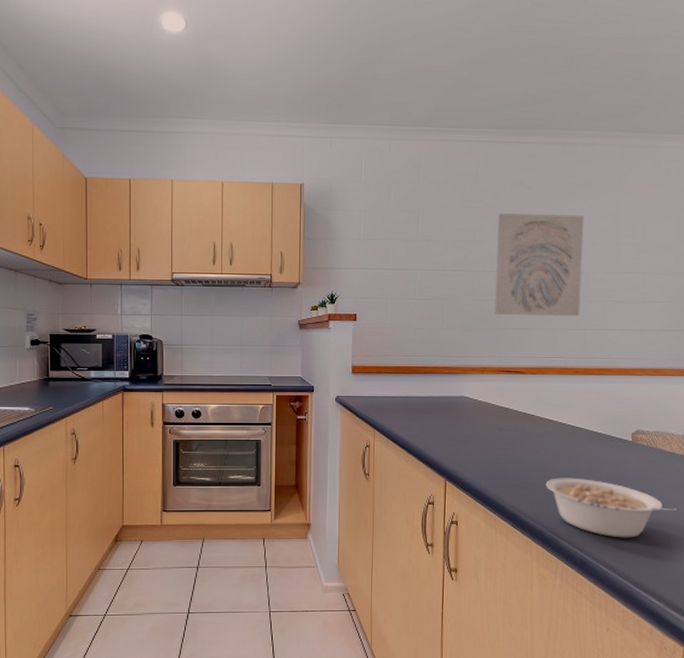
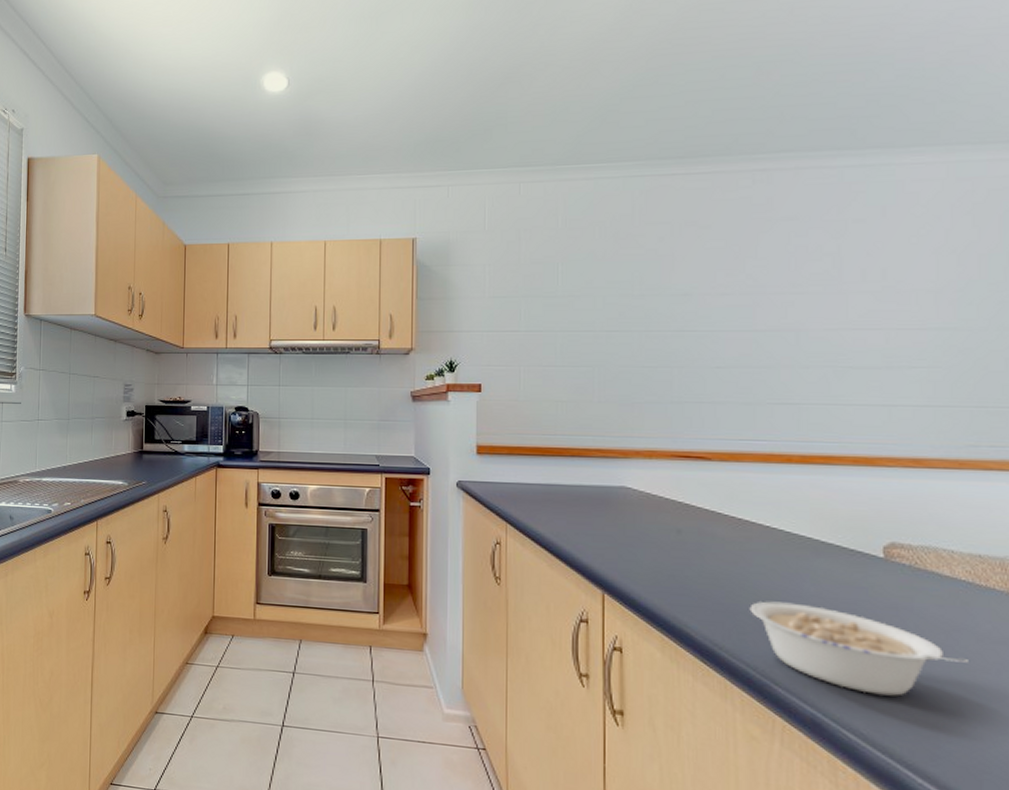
wall art: present [494,213,584,316] -> none [663,258,789,386]

